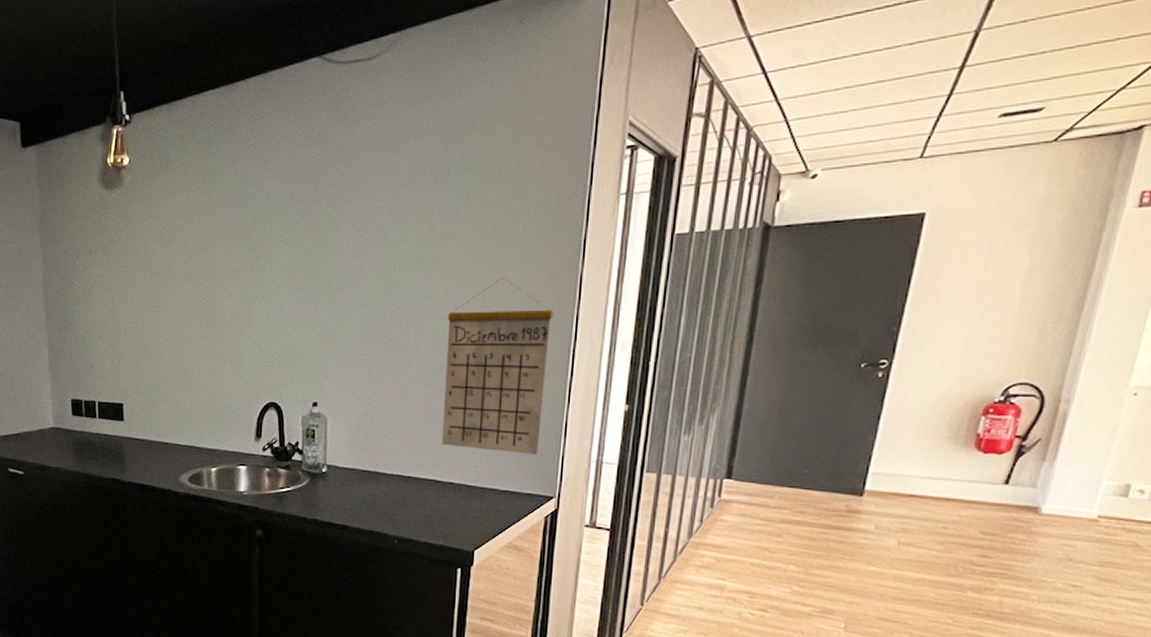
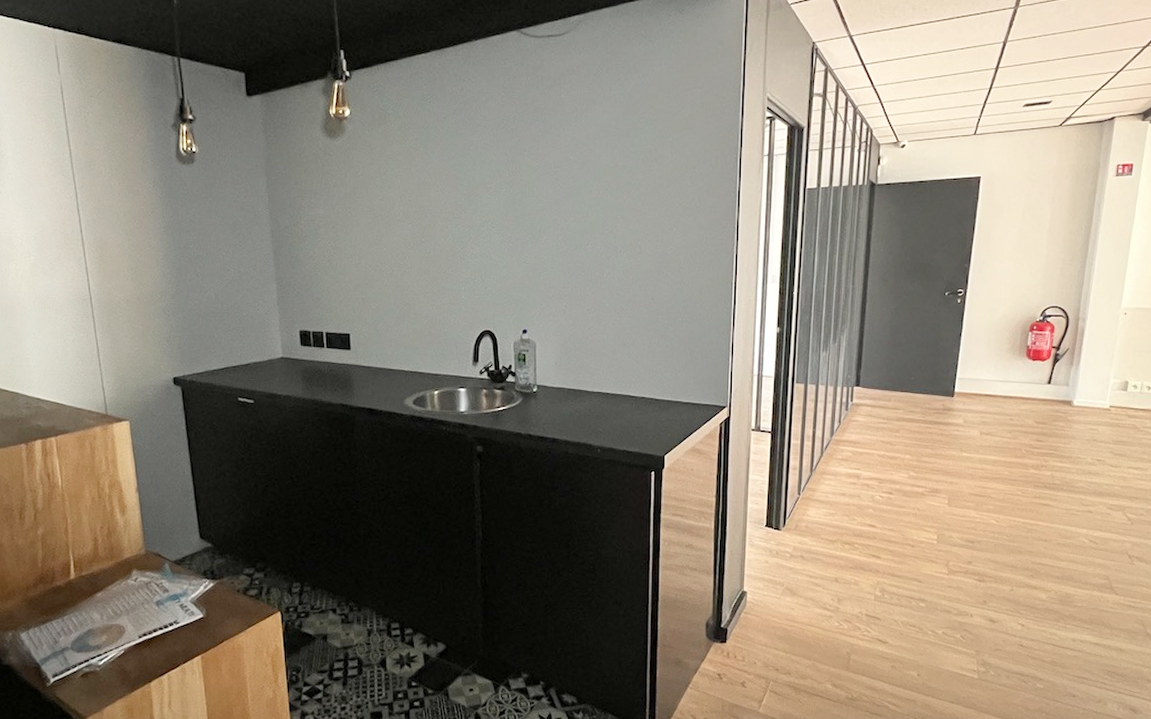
calendar: present [441,277,554,455] -> none [633,221,718,372]

